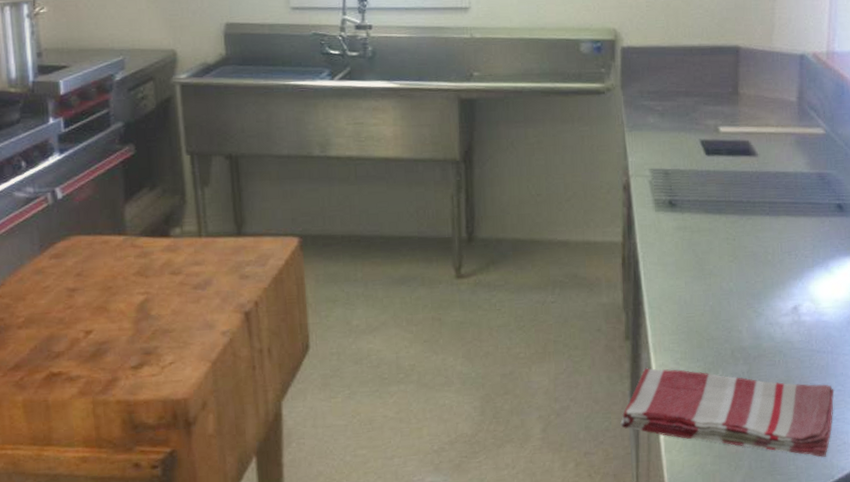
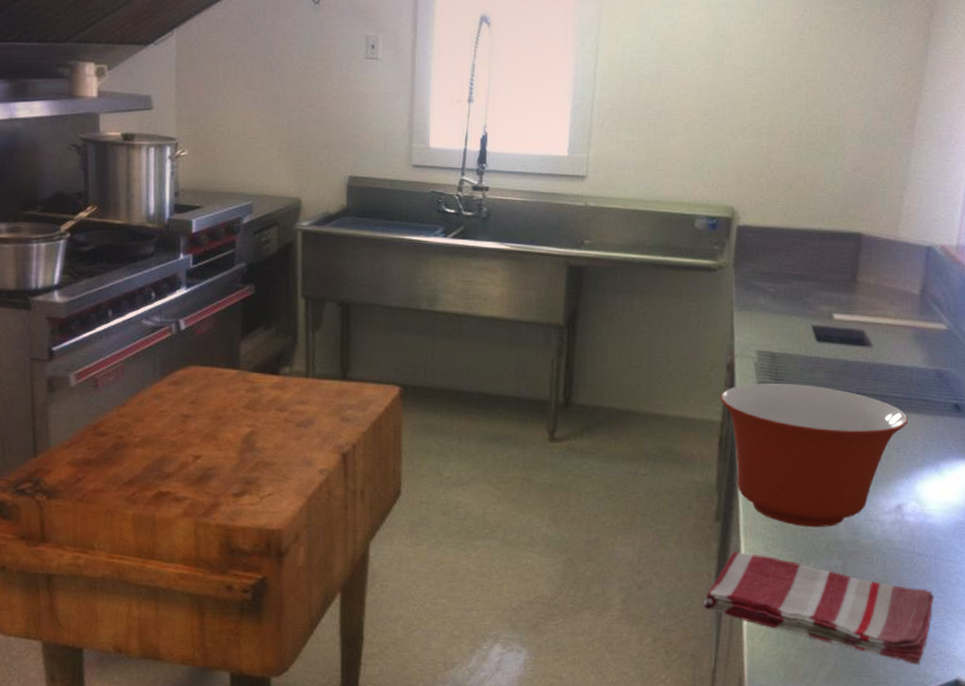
mixing bowl: none [619,198,796,337] -> present [720,383,908,528]

